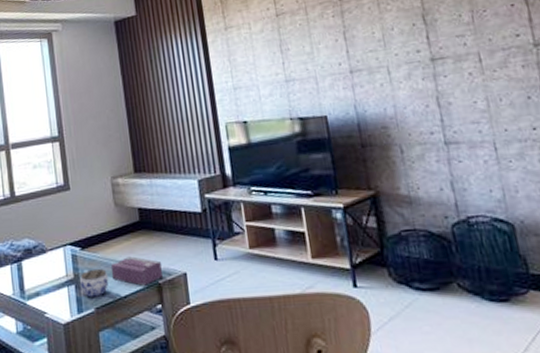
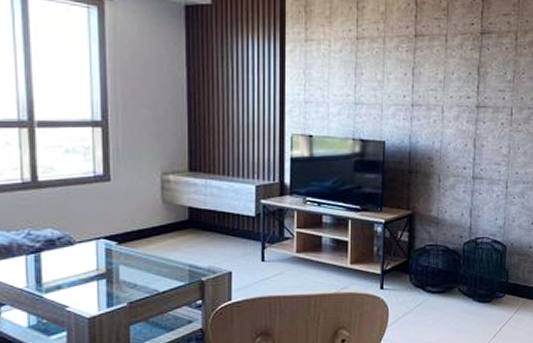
jar: present [80,268,109,297] -> none [113,264,147,292]
tissue box: present [110,256,164,286] -> none [150,254,208,282]

